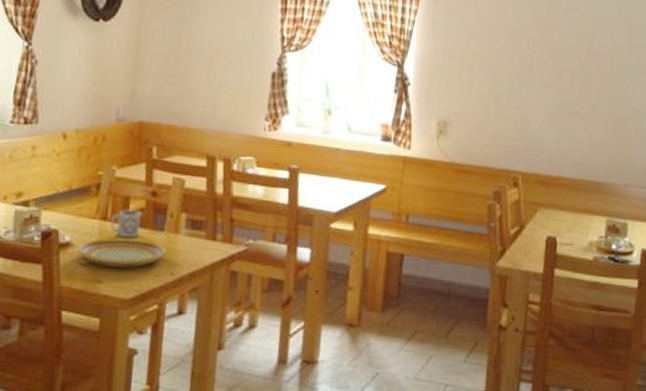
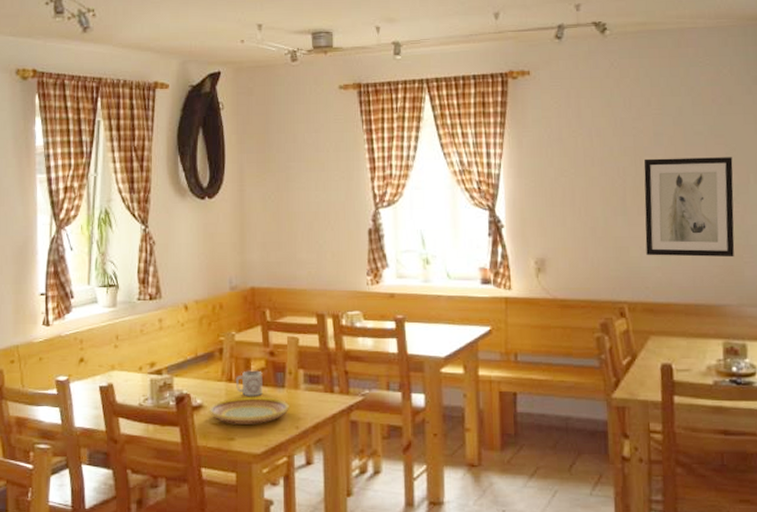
wall art: none [545,32,636,138] -> present [643,157,735,258]

